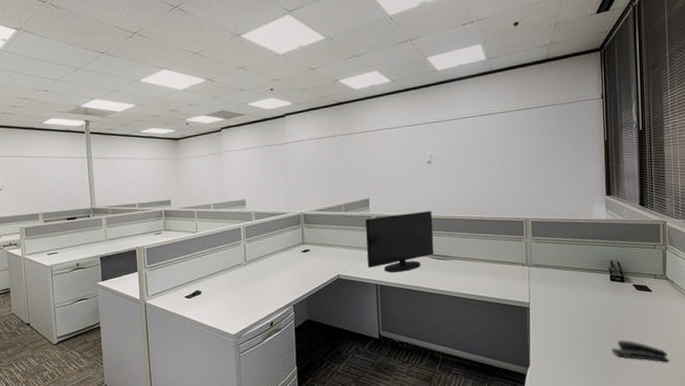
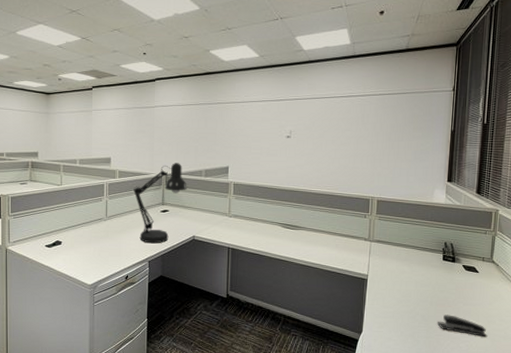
desk lamp: none [271,199,328,286] -> present [133,163,187,244]
monitor: present [365,211,434,272] -> none [221,183,287,238]

